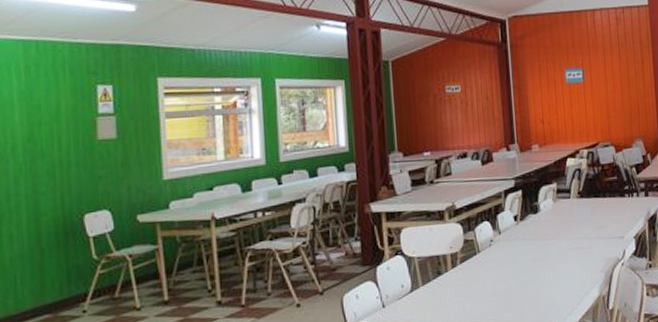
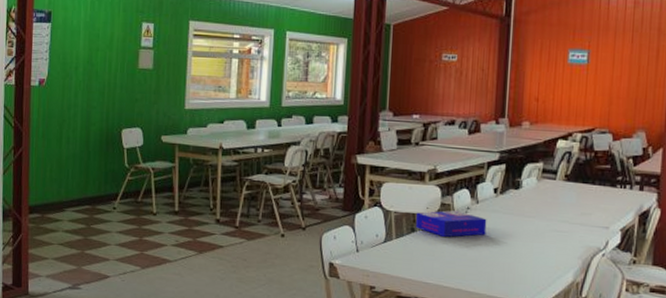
board game: none [440,245,512,275] -> present [415,210,487,238]

